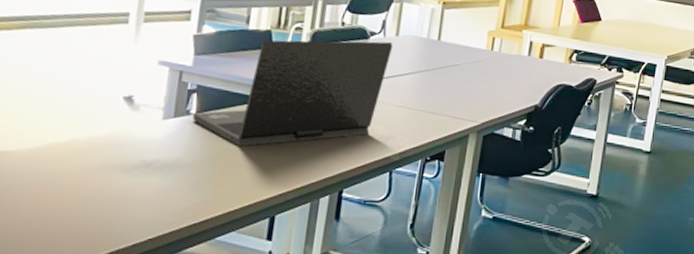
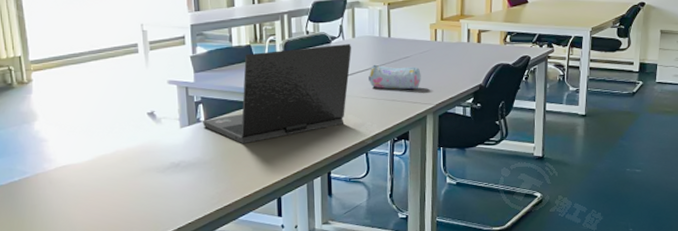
pencil case: none [407,69,470,103] -> present [369,64,421,90]

